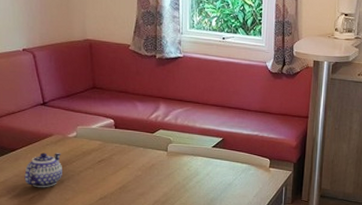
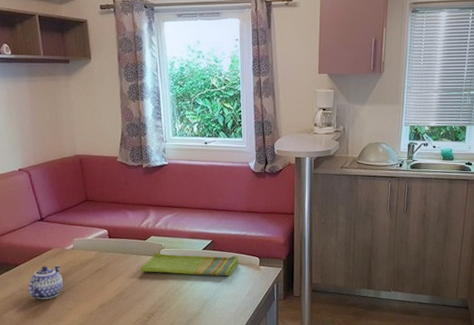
dish towel: none [146,147,248,176] -> present [140,253,238,277]

